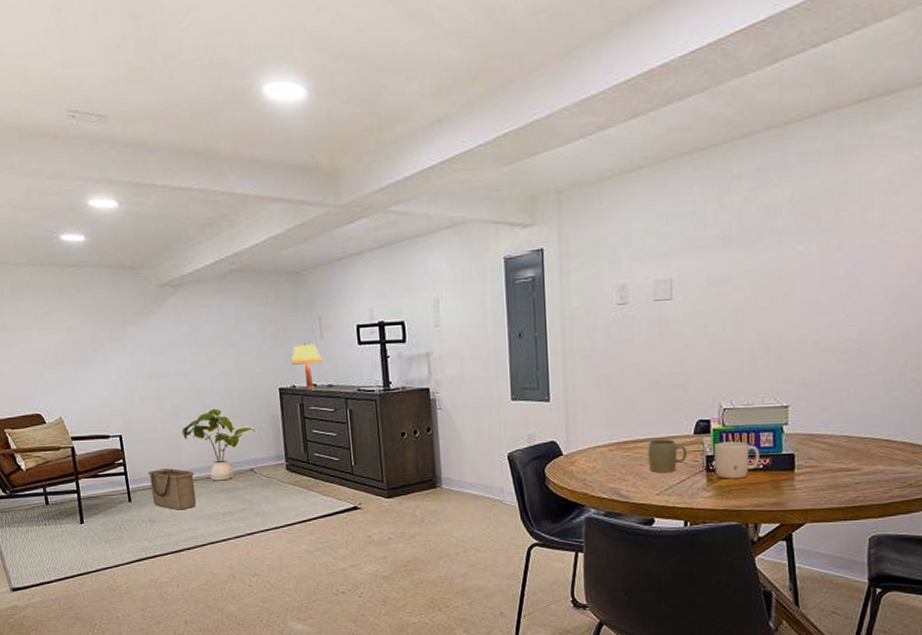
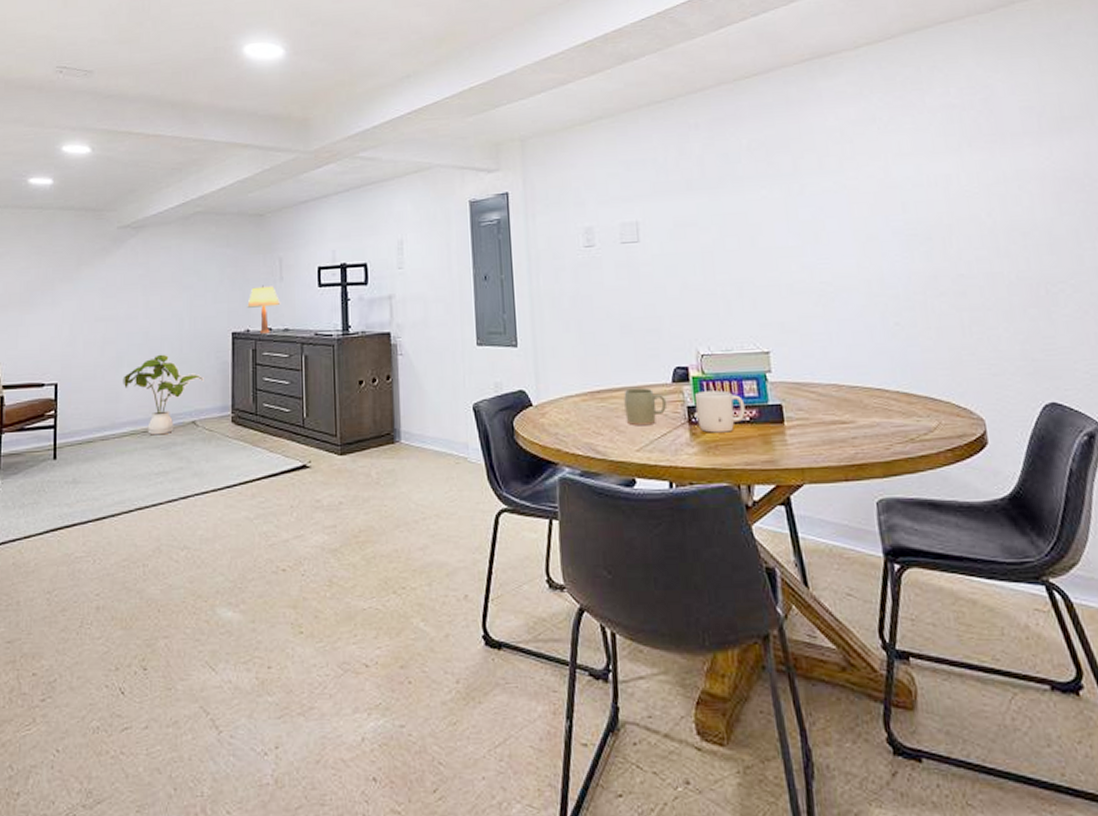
basket: present [147,468,197,510] -> none [79,421,131,469]

